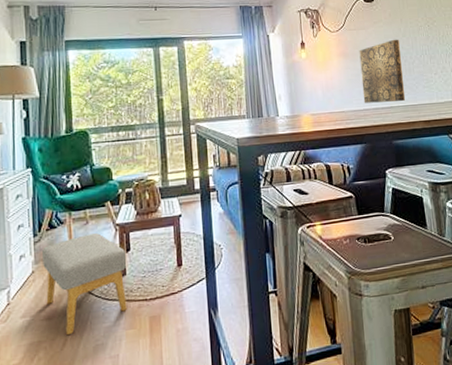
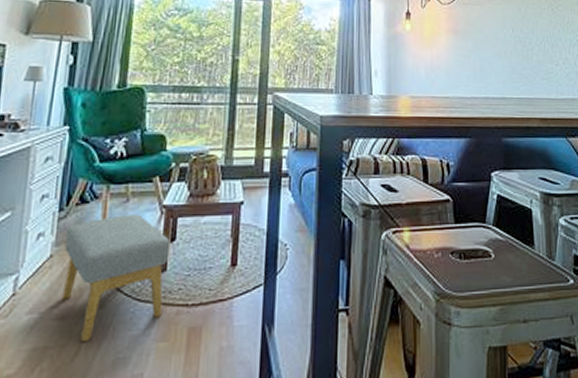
wall art: present [359,39,406,103] -> none [472,20,521,93]

